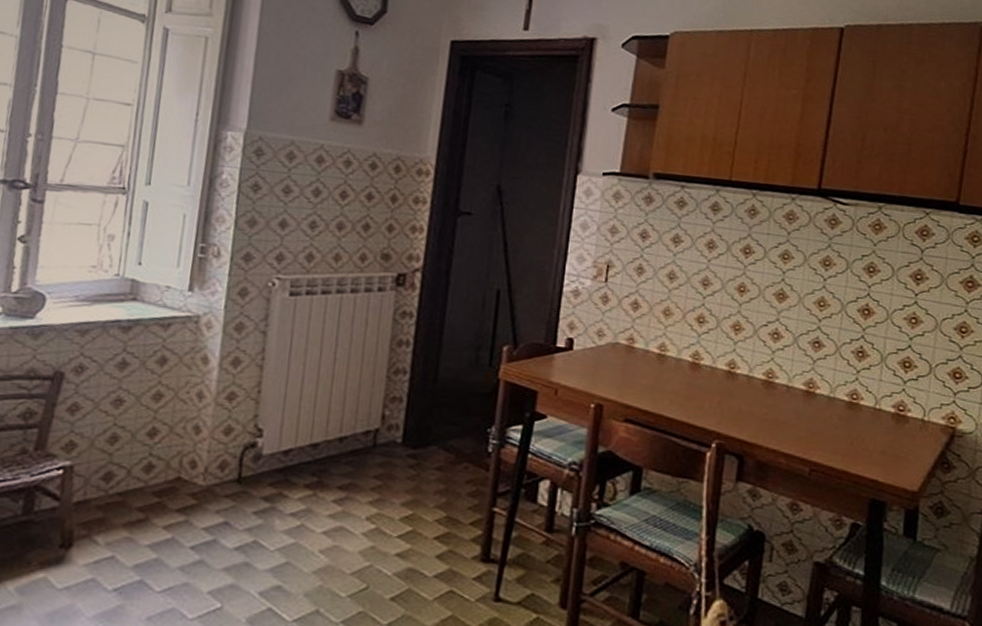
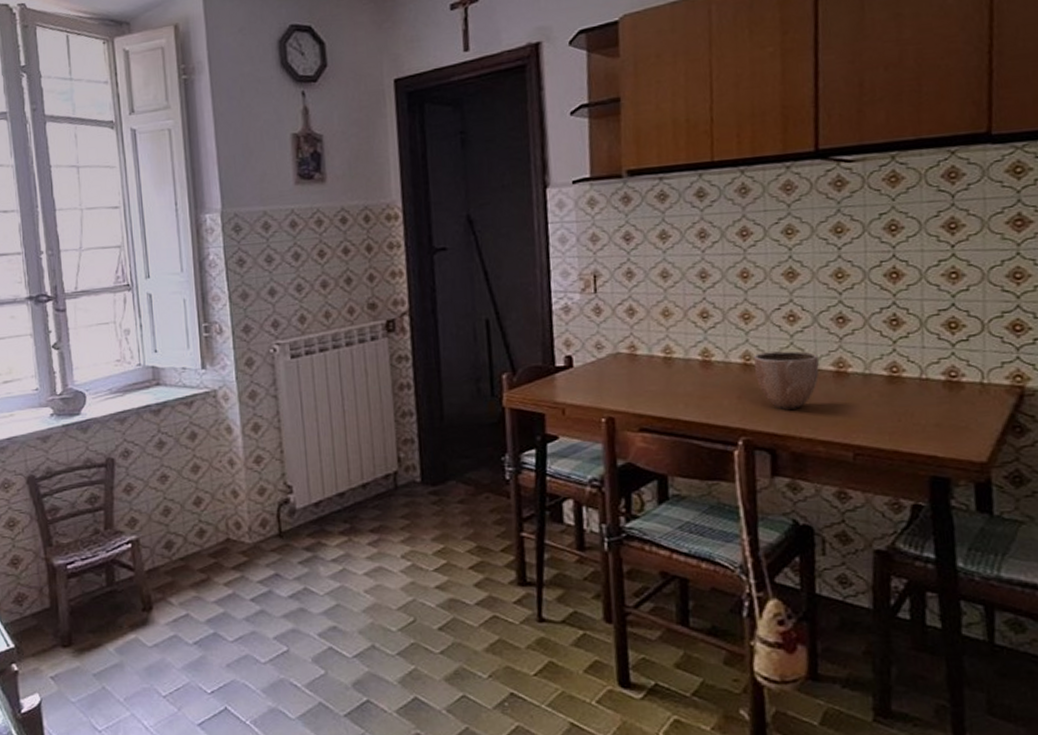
decorative bowl: none [737,363,793,422] -> present [754,351,819,411]

